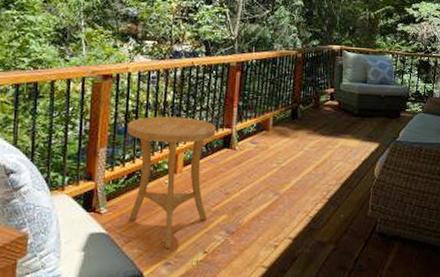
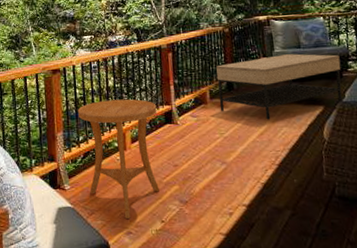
coffee table: none [281,88,401,153] -> present [216,54,342,120]

